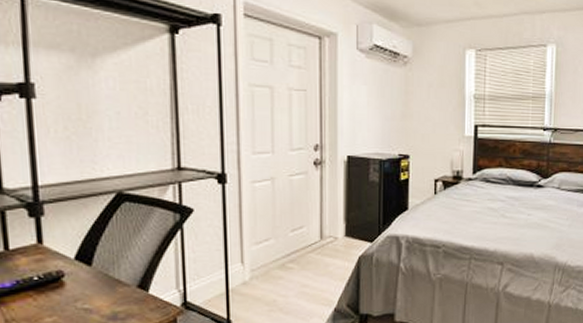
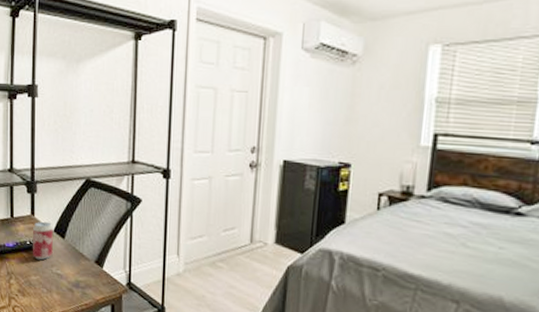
beverage can: none [42,249,75,297] -> present [33,221,53,260]

